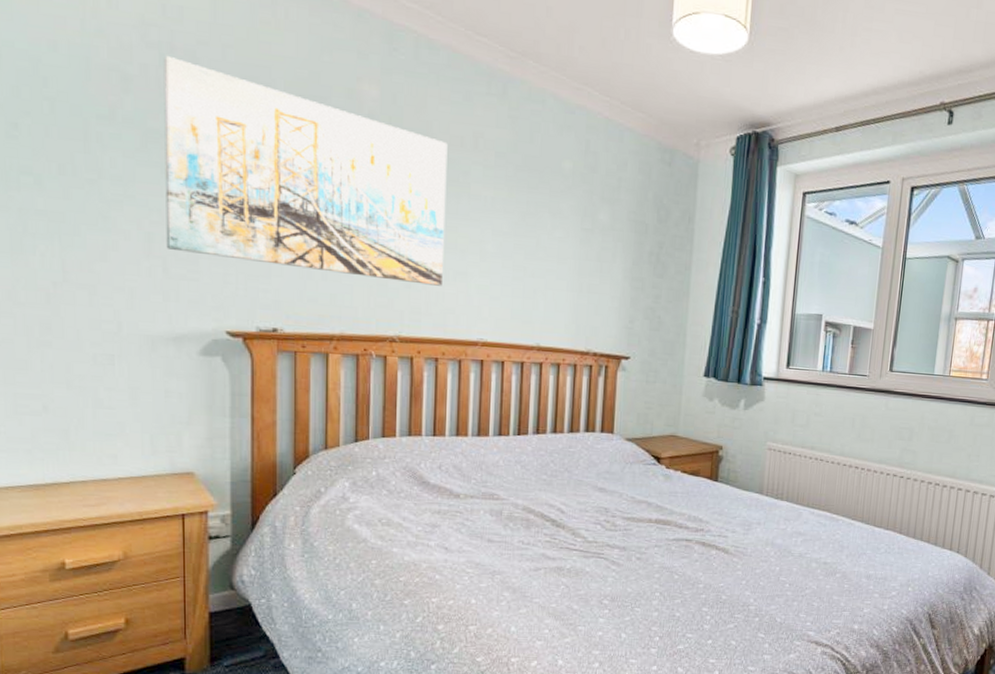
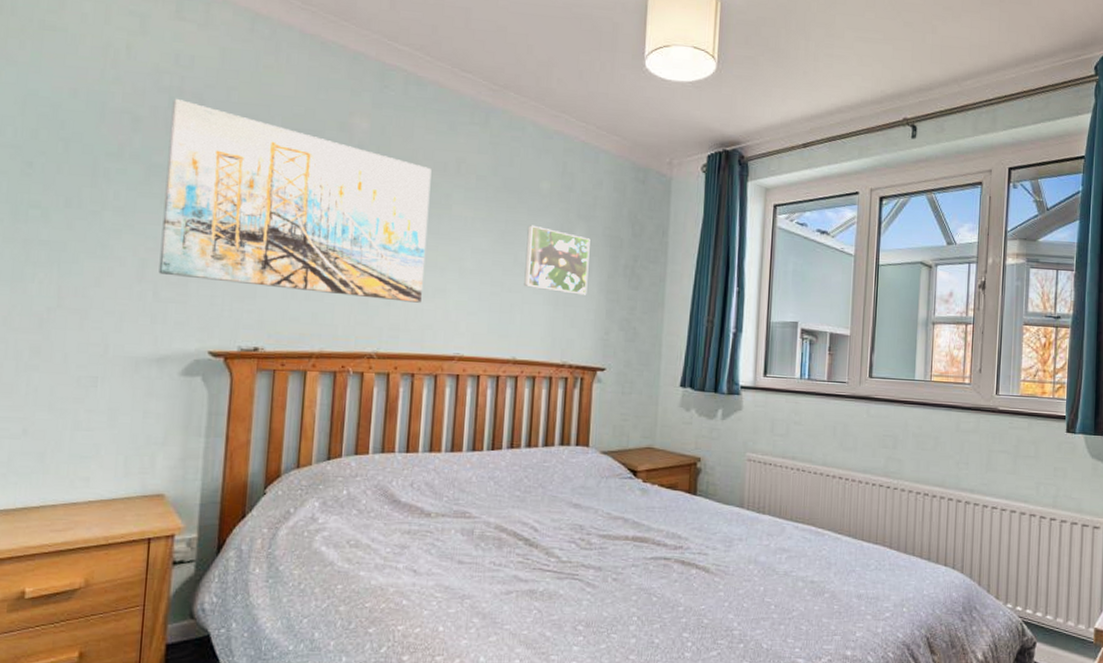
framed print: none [547,207,615,282] -> present [524,225,590,295]

